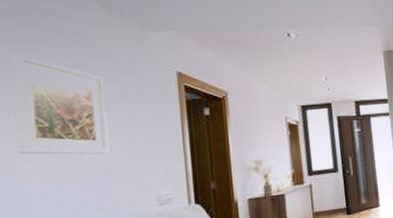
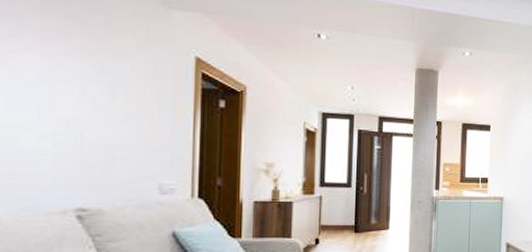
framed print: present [9,53,109,155] -> none [14,10,117,133]

